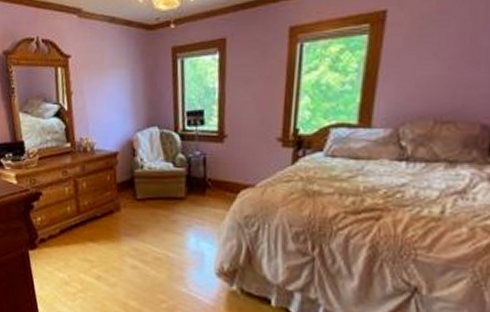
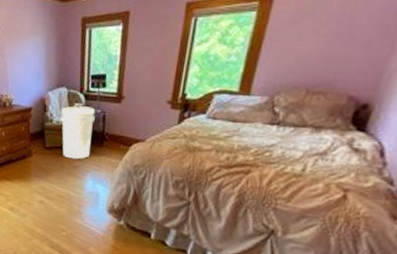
trash can: none [153,145,194,212] -> present [60,103,96,160]

